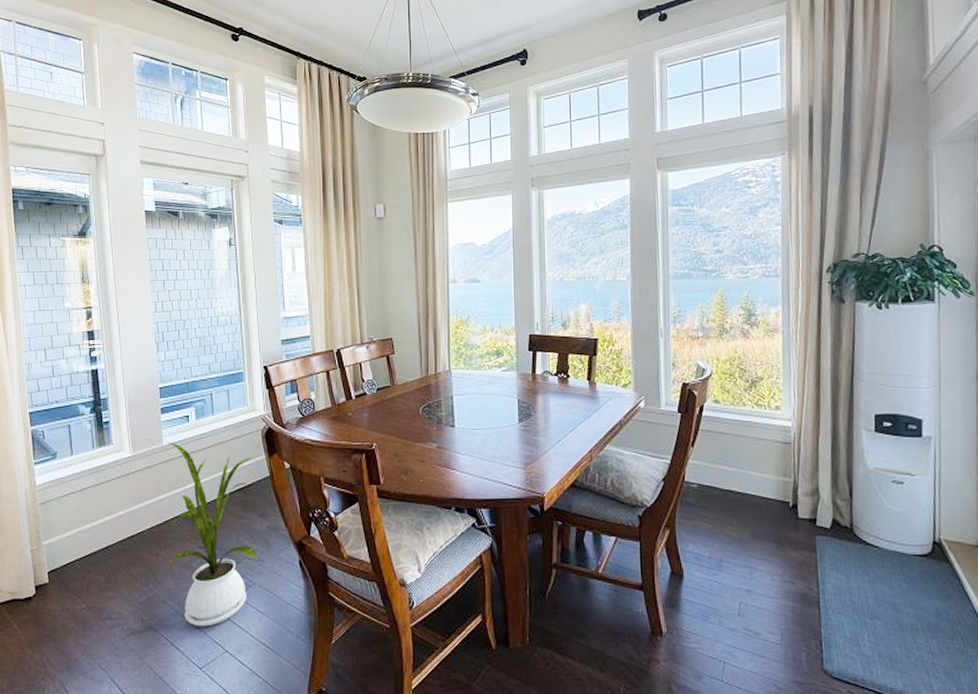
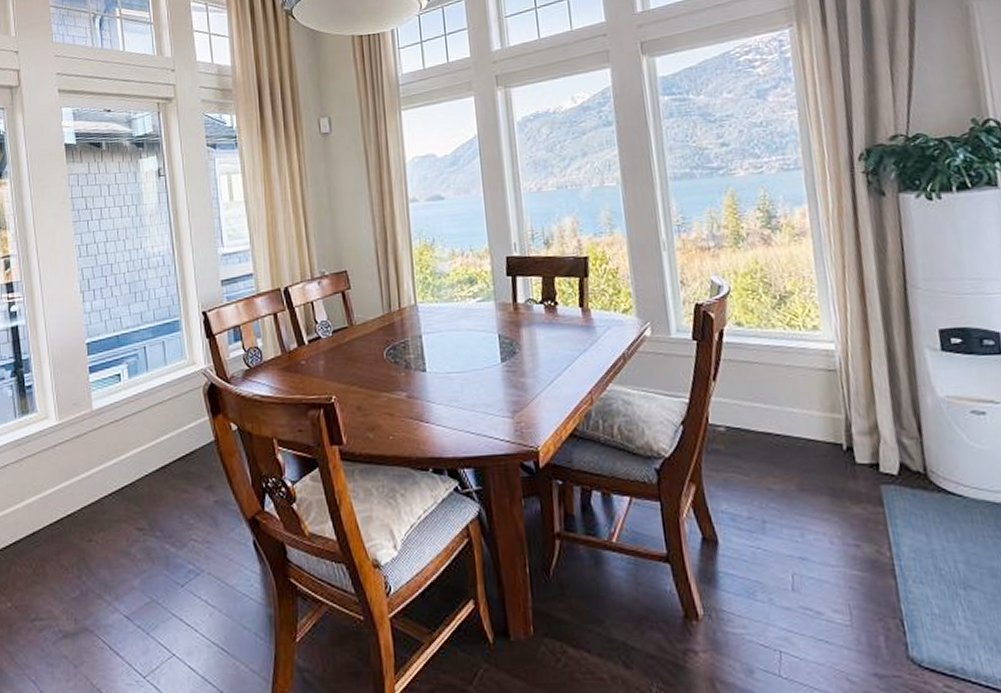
house plant: present [166,442,257,627] -> none [96,405,205,626]

